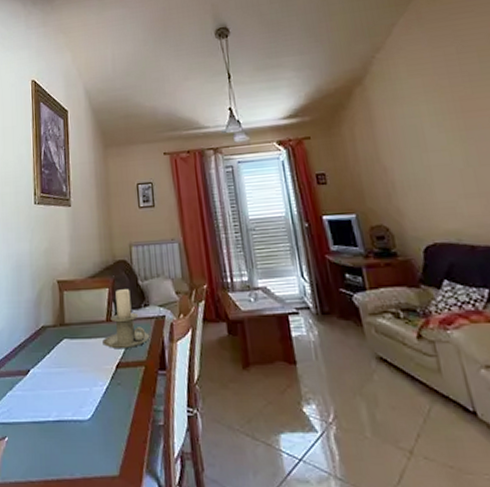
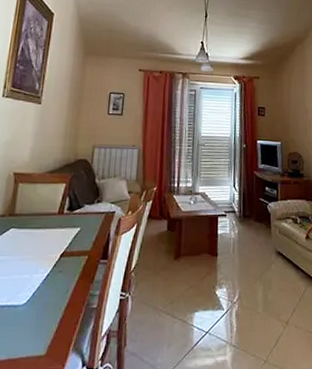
candle holder: present [102,289,150,349] -> none [51,186,98,240]

